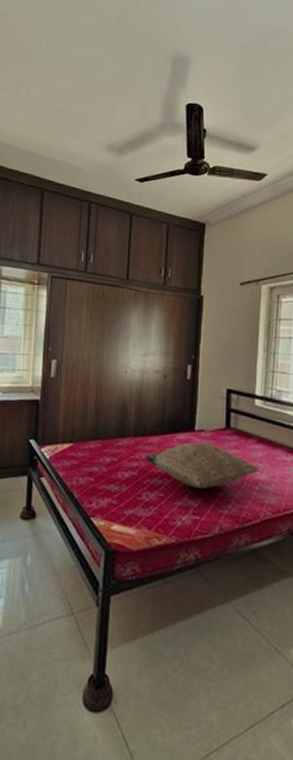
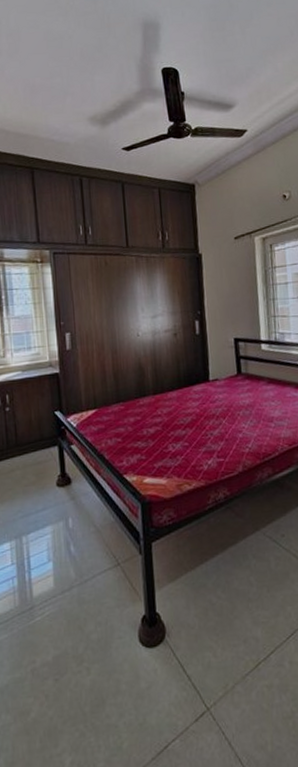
cushion: present [143,441,261,488] -> none [165,390,274,433]

